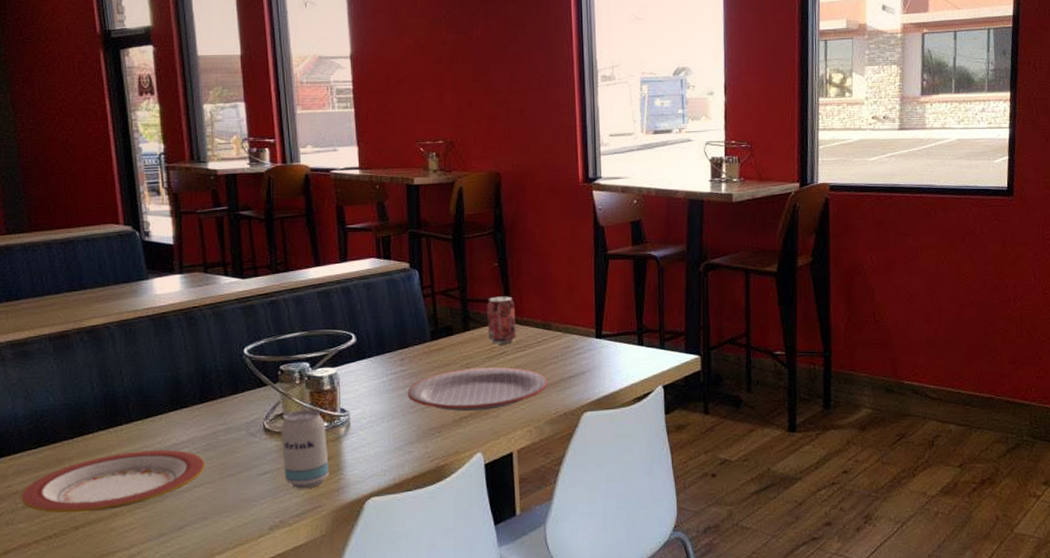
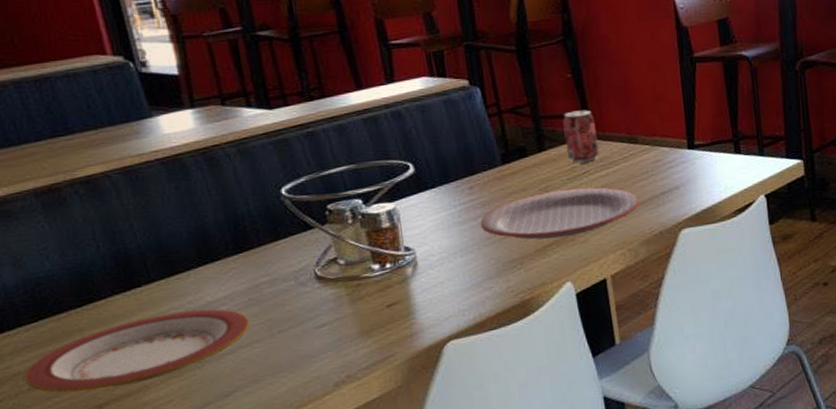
beverage can: present [281,409,329,489] -> none [335,250,399,339]

